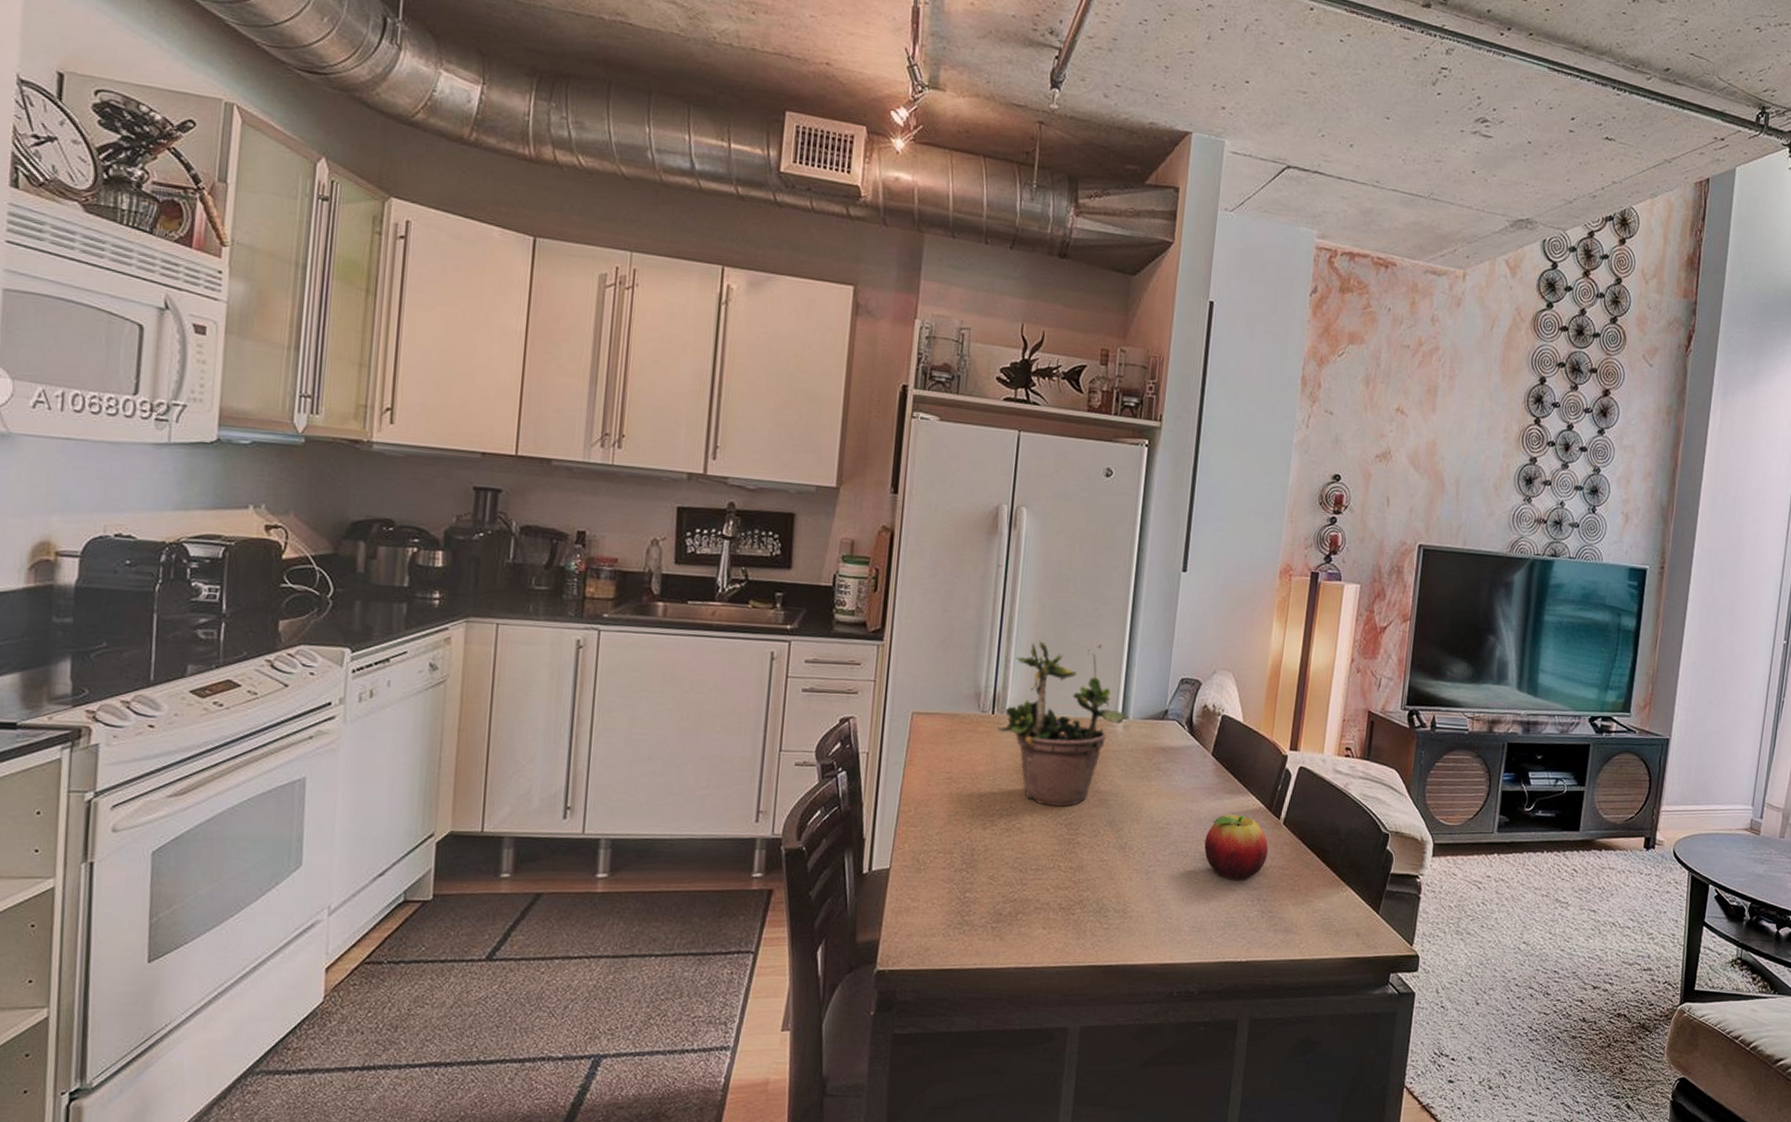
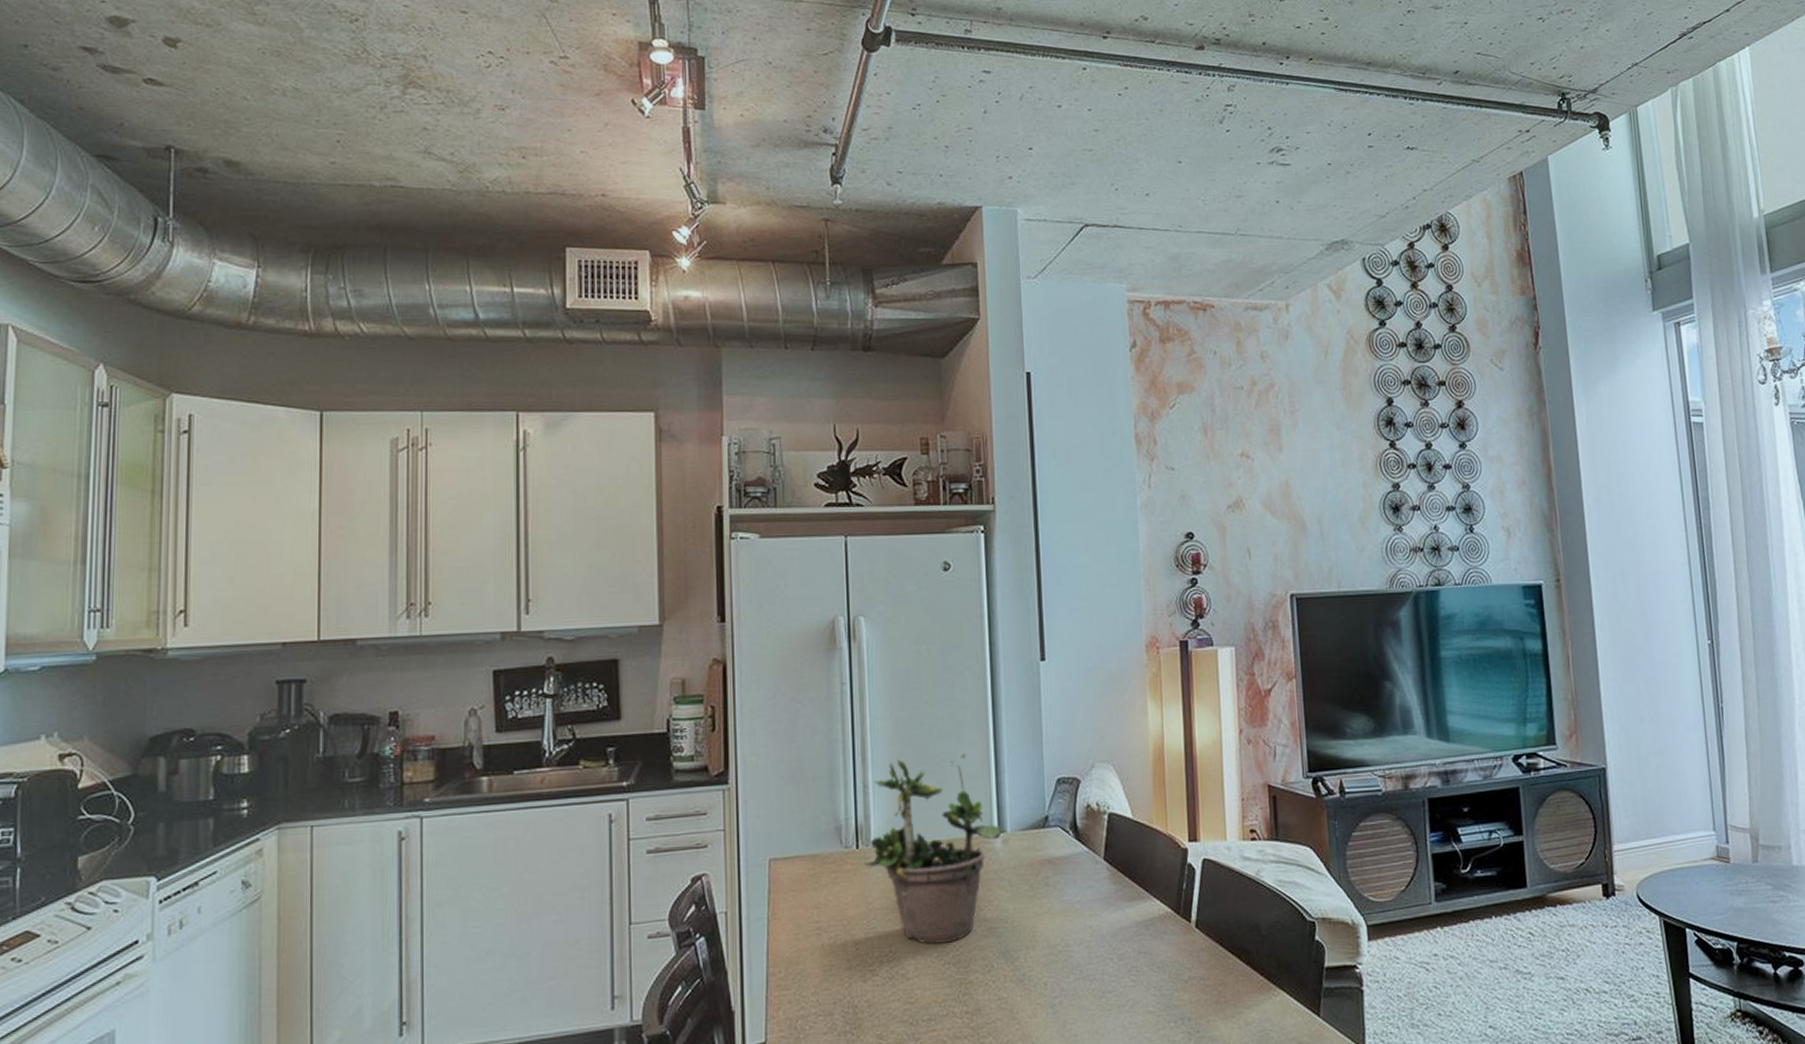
fruit: present [1204,814,1269,880] -> none [1111,924,1184,1000]

